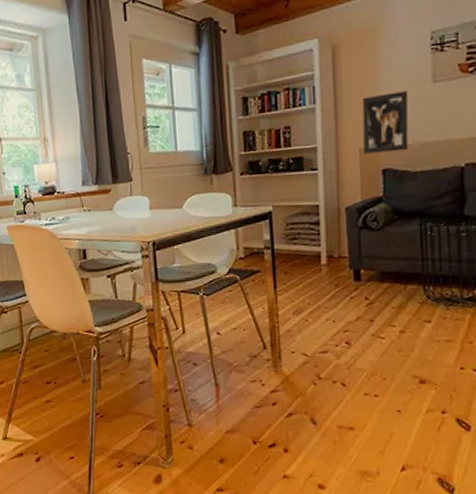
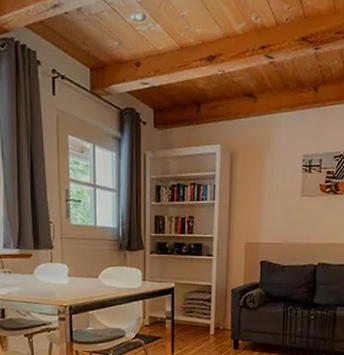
wall art: present [362,91,409,154] -> none [248,199,284,248]

